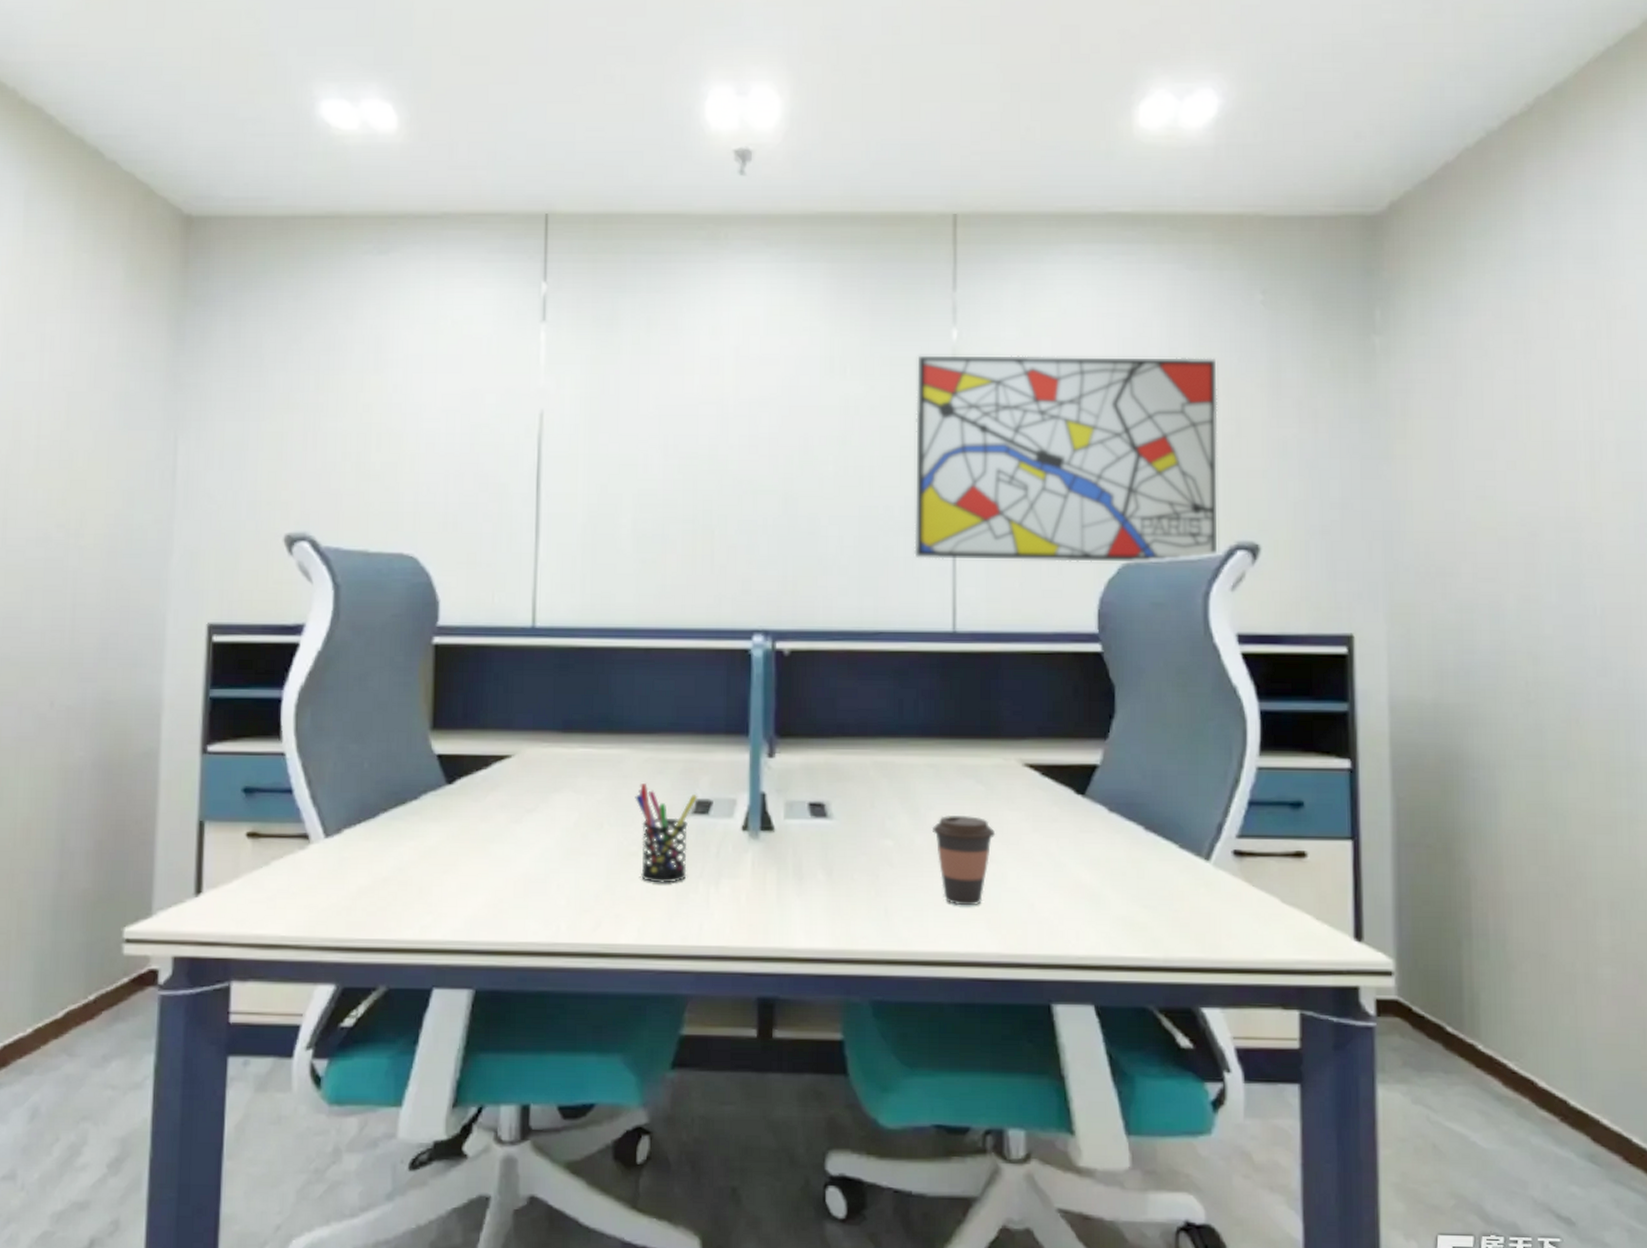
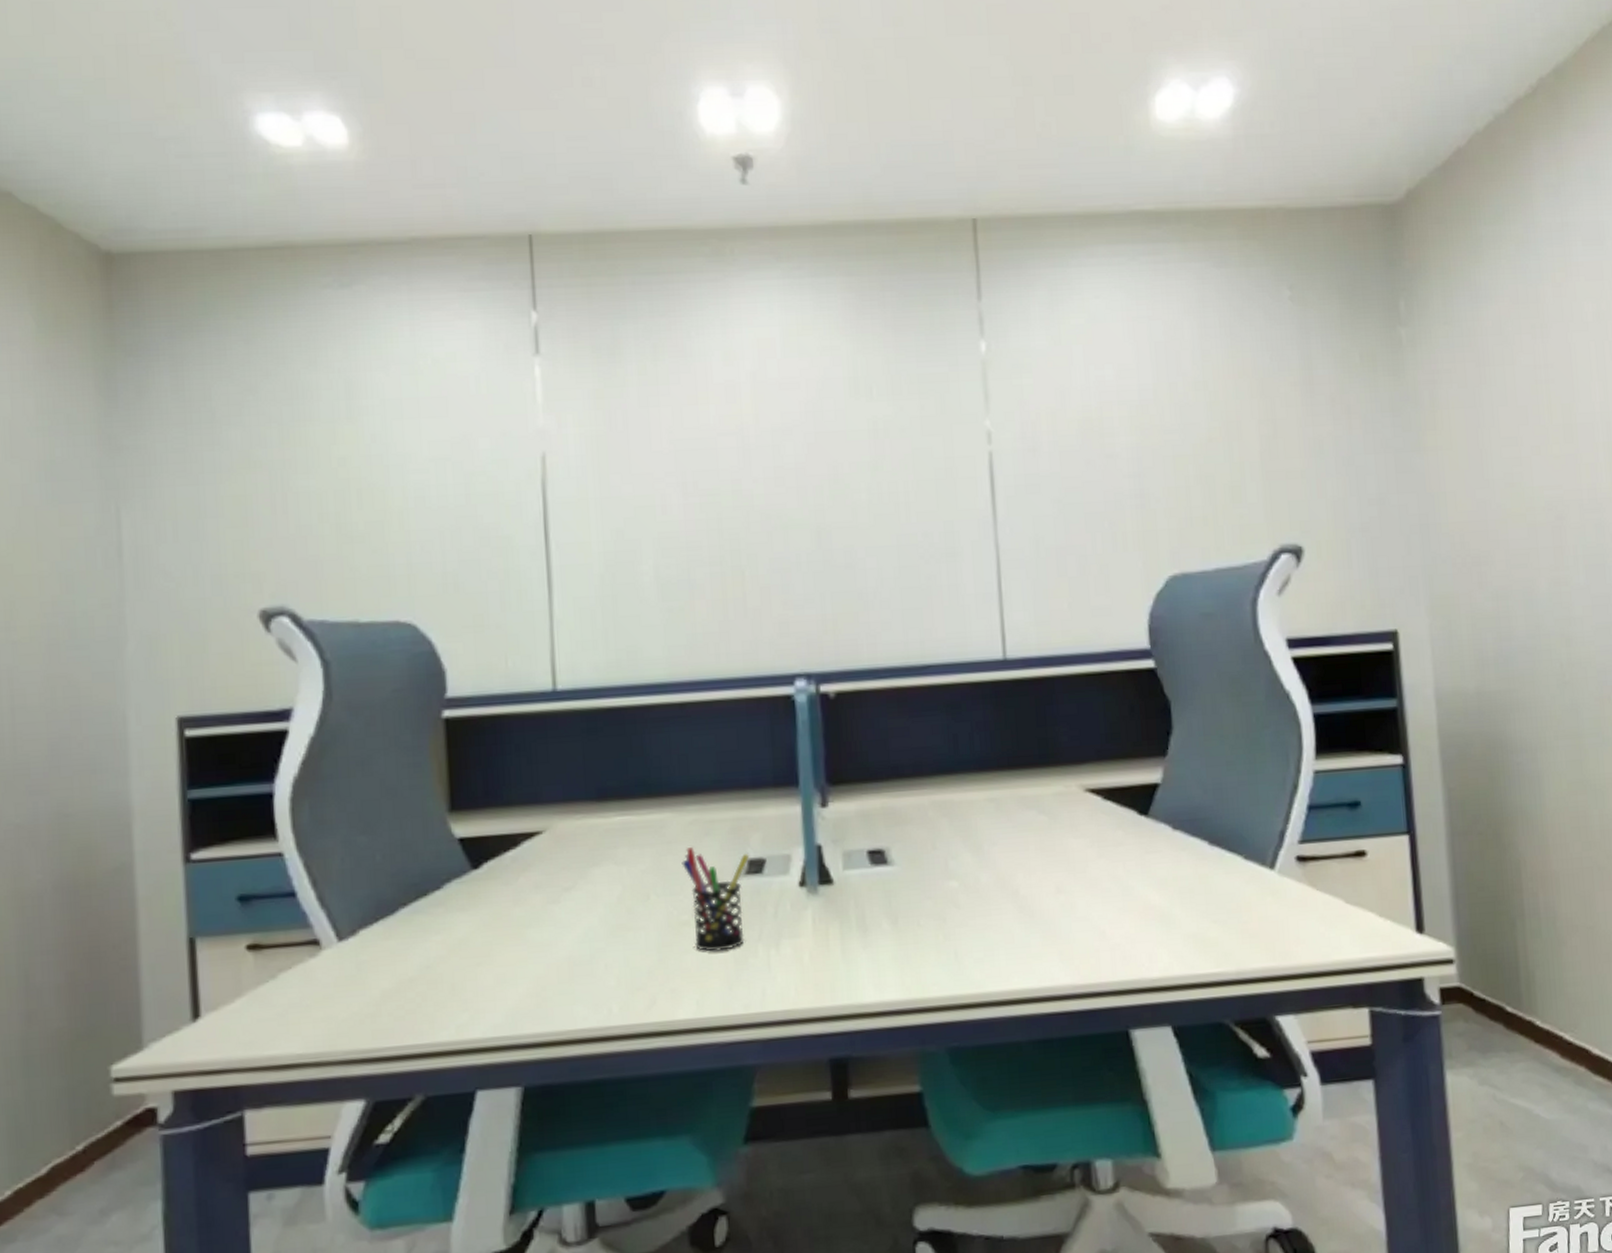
wall art: present [914,354,1219,564] -> none [945,358,1263,586]
coffee cup: present [931,816,996,906] -> none [996,848,1062,941]

